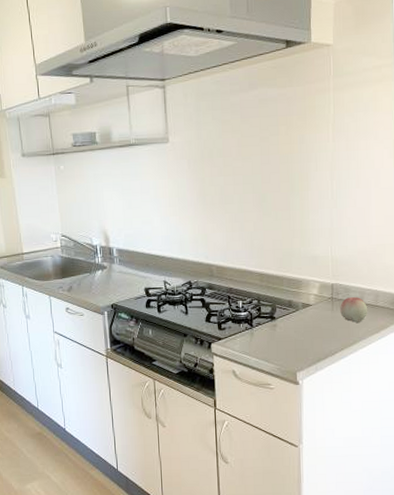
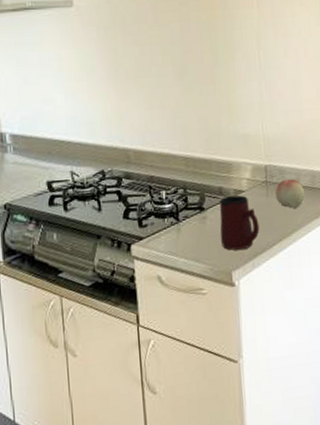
mug: none [288,308,324,355] -> present [219,195,260,251]

